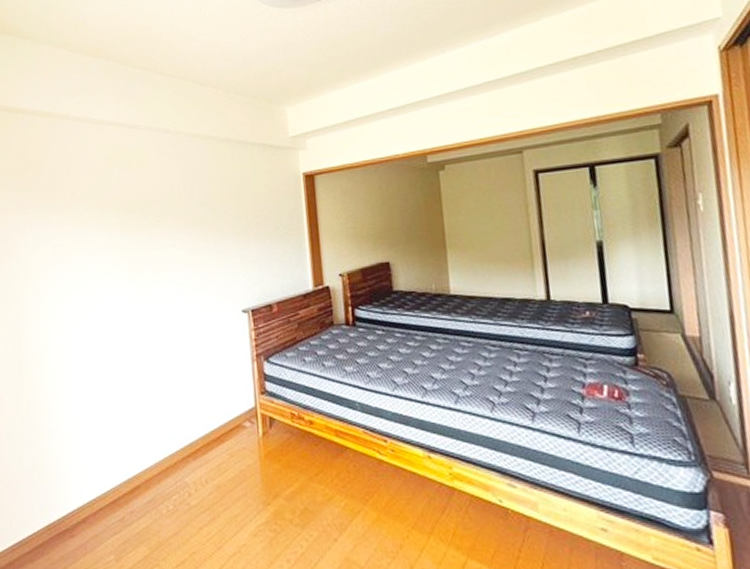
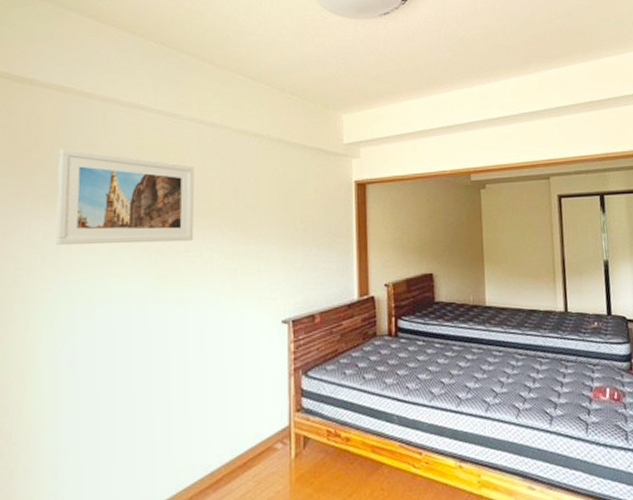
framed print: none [48,165,160,247] -> present [56,149,194,245]

